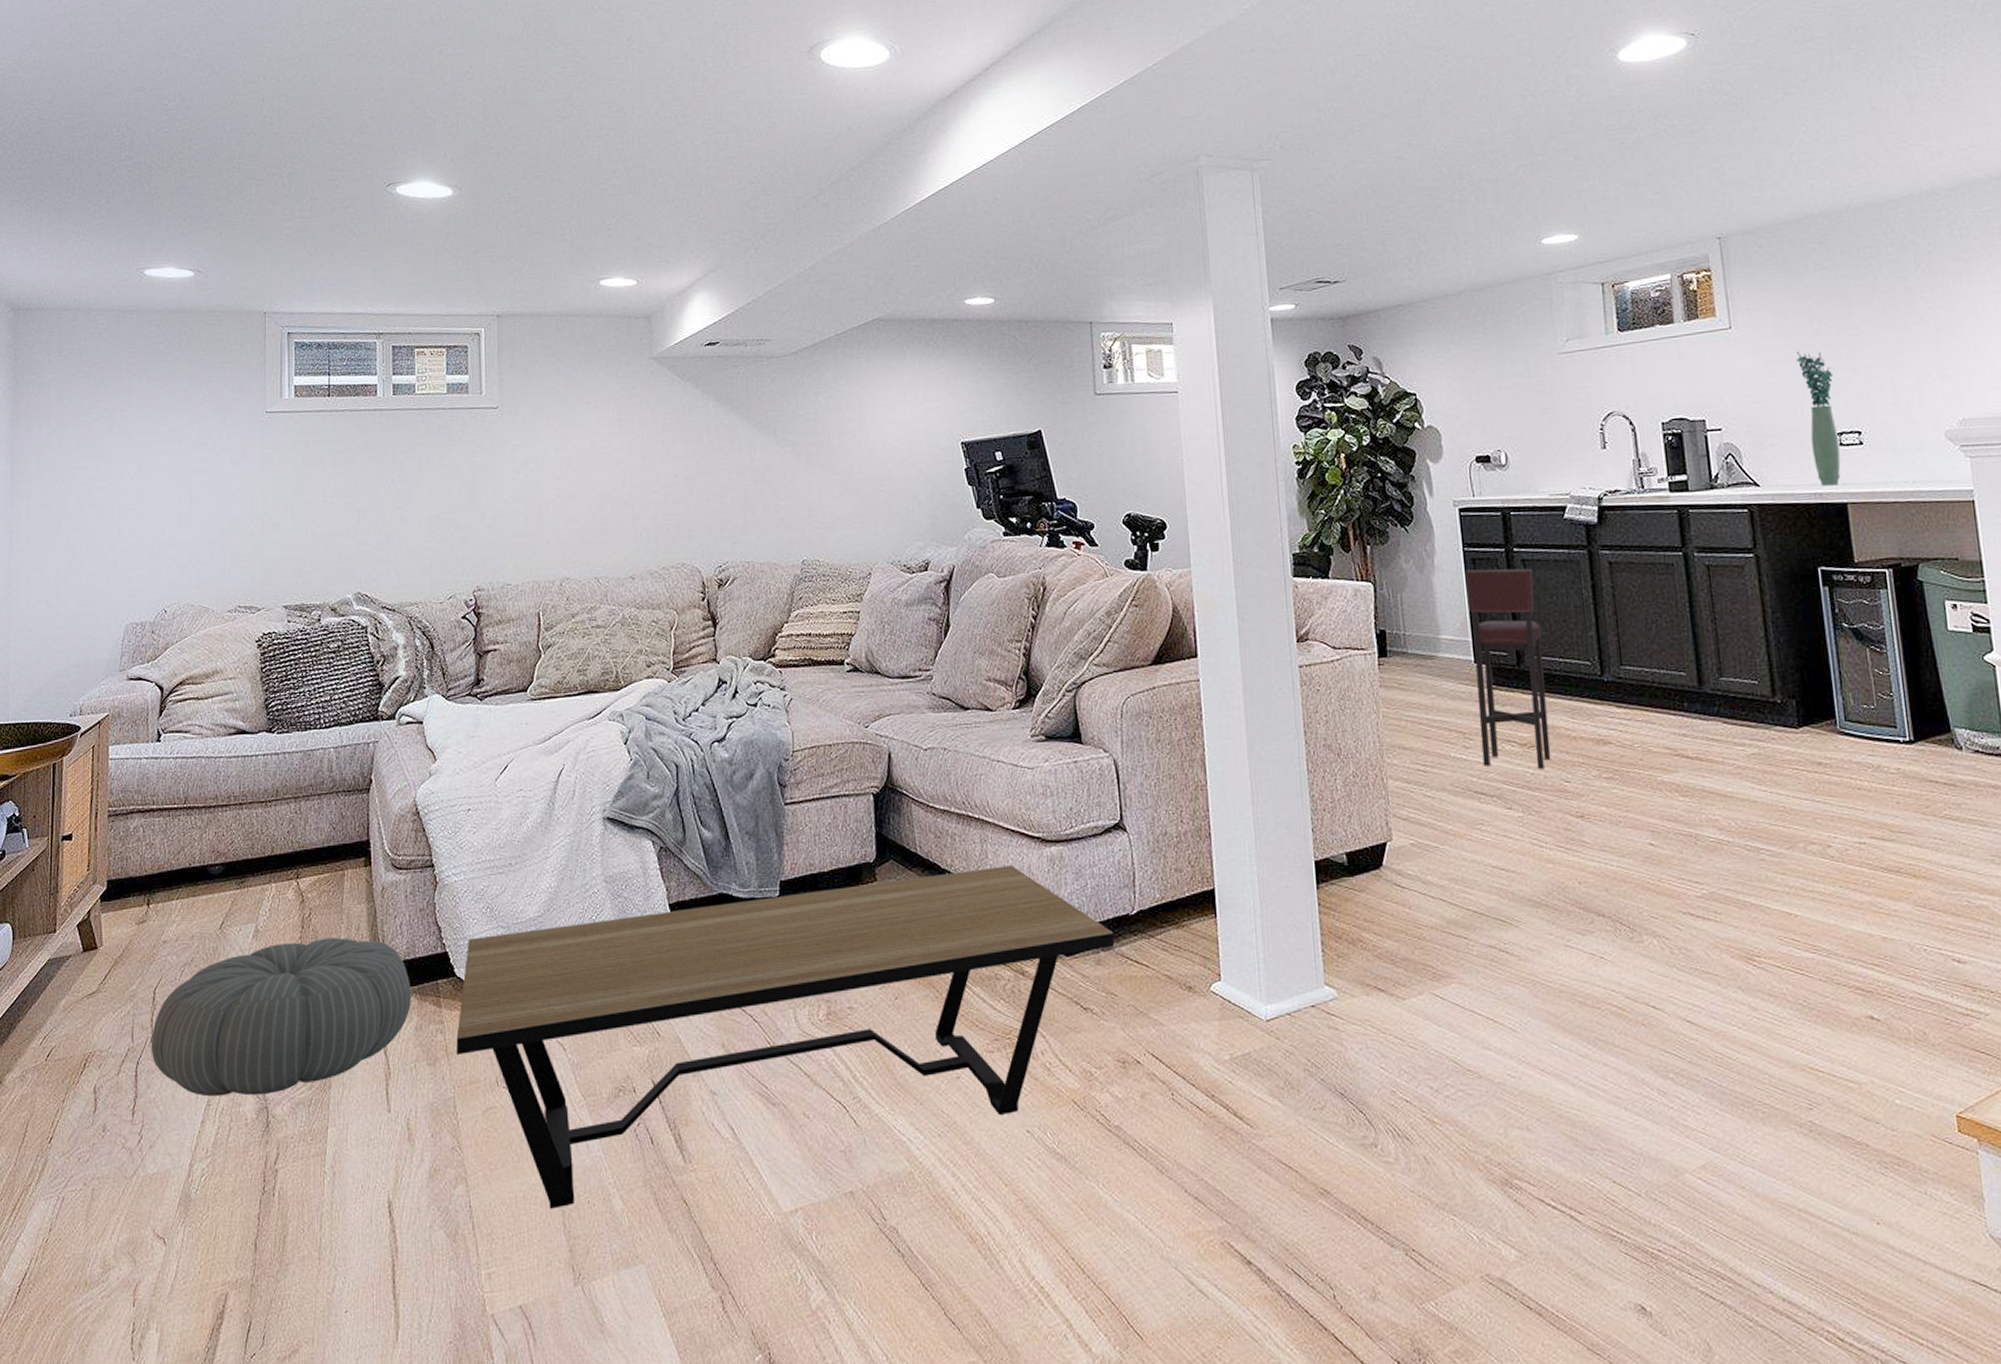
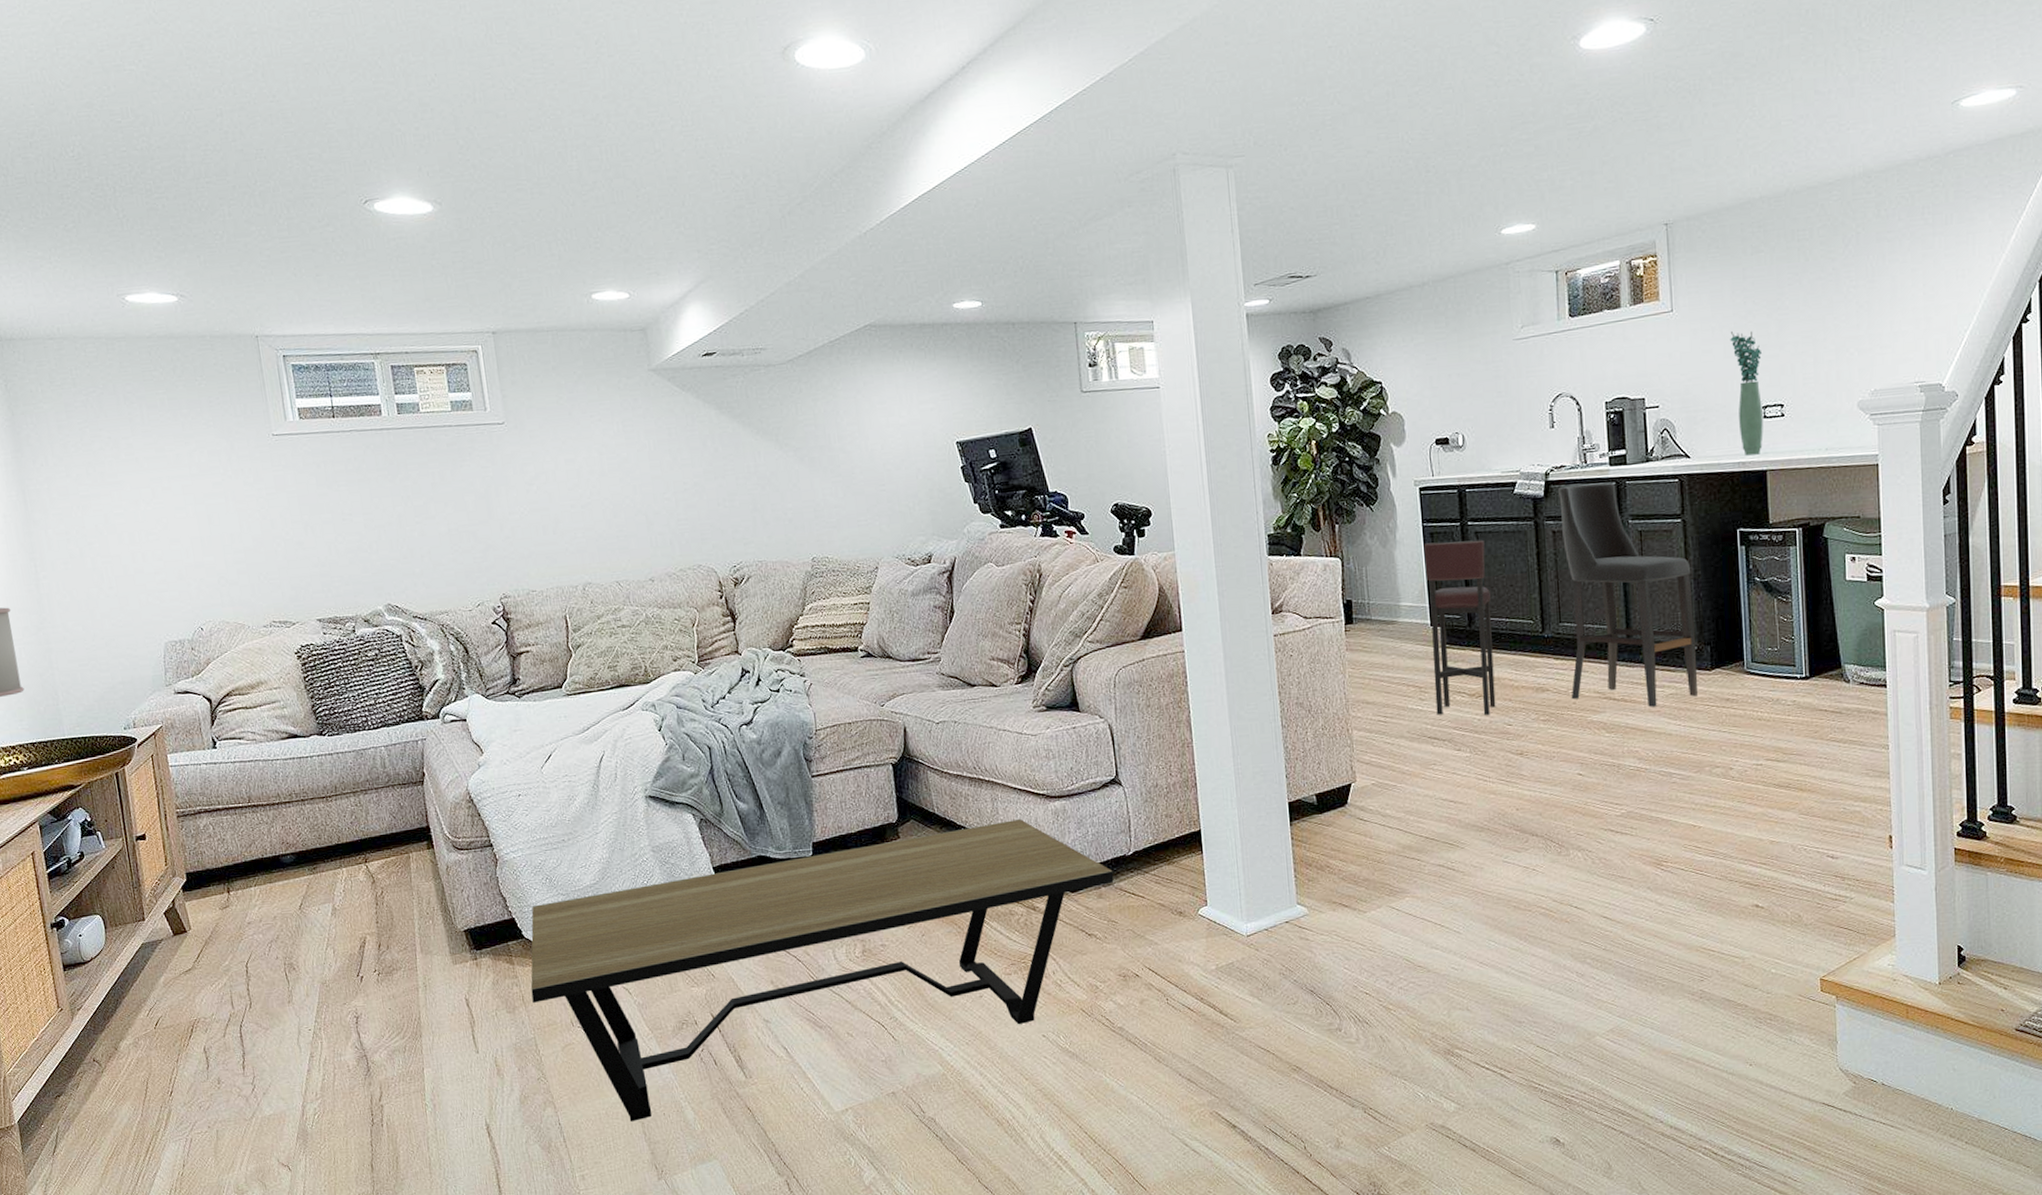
pouf: present [151,937,412,1097] -> none [250,911,486,1050]
bar stool: none [1612,511,1785,769] -> present [1557,483,1698,707]

